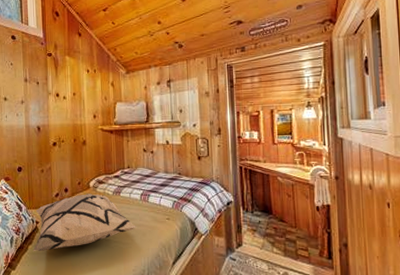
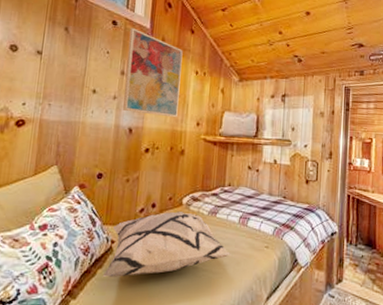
wall art: none [27,39,76,114] -> present [122,28,183,118]

